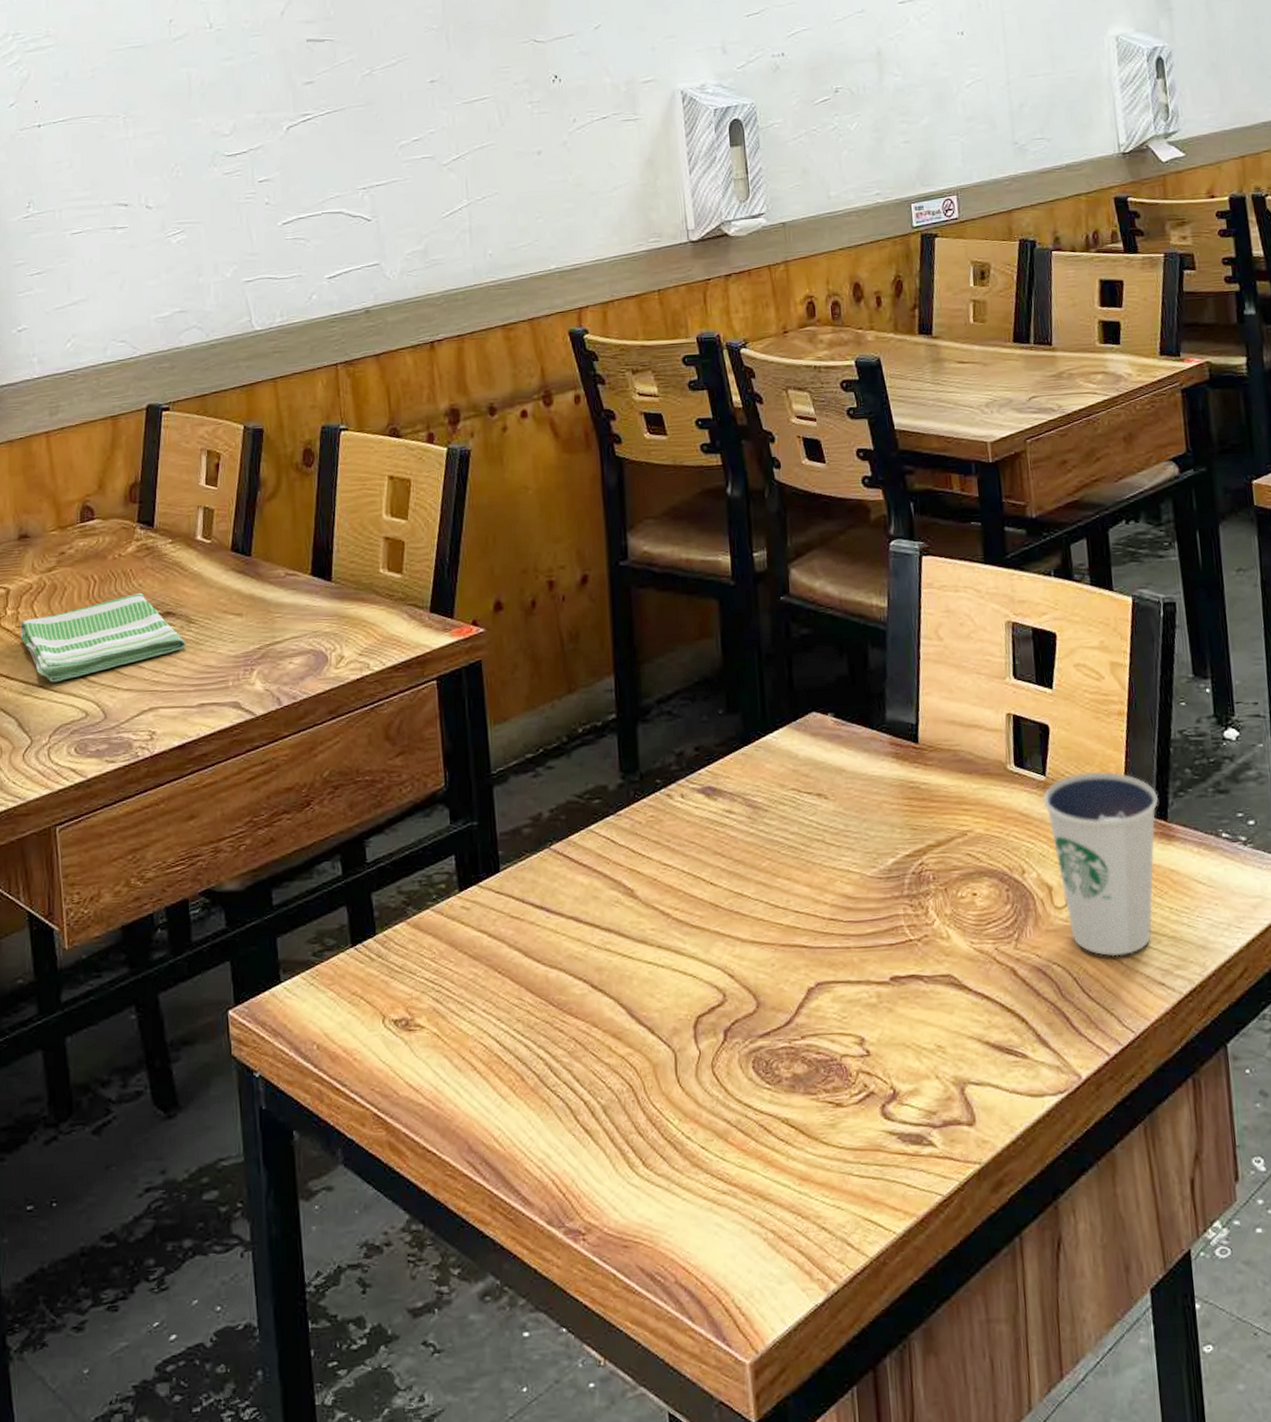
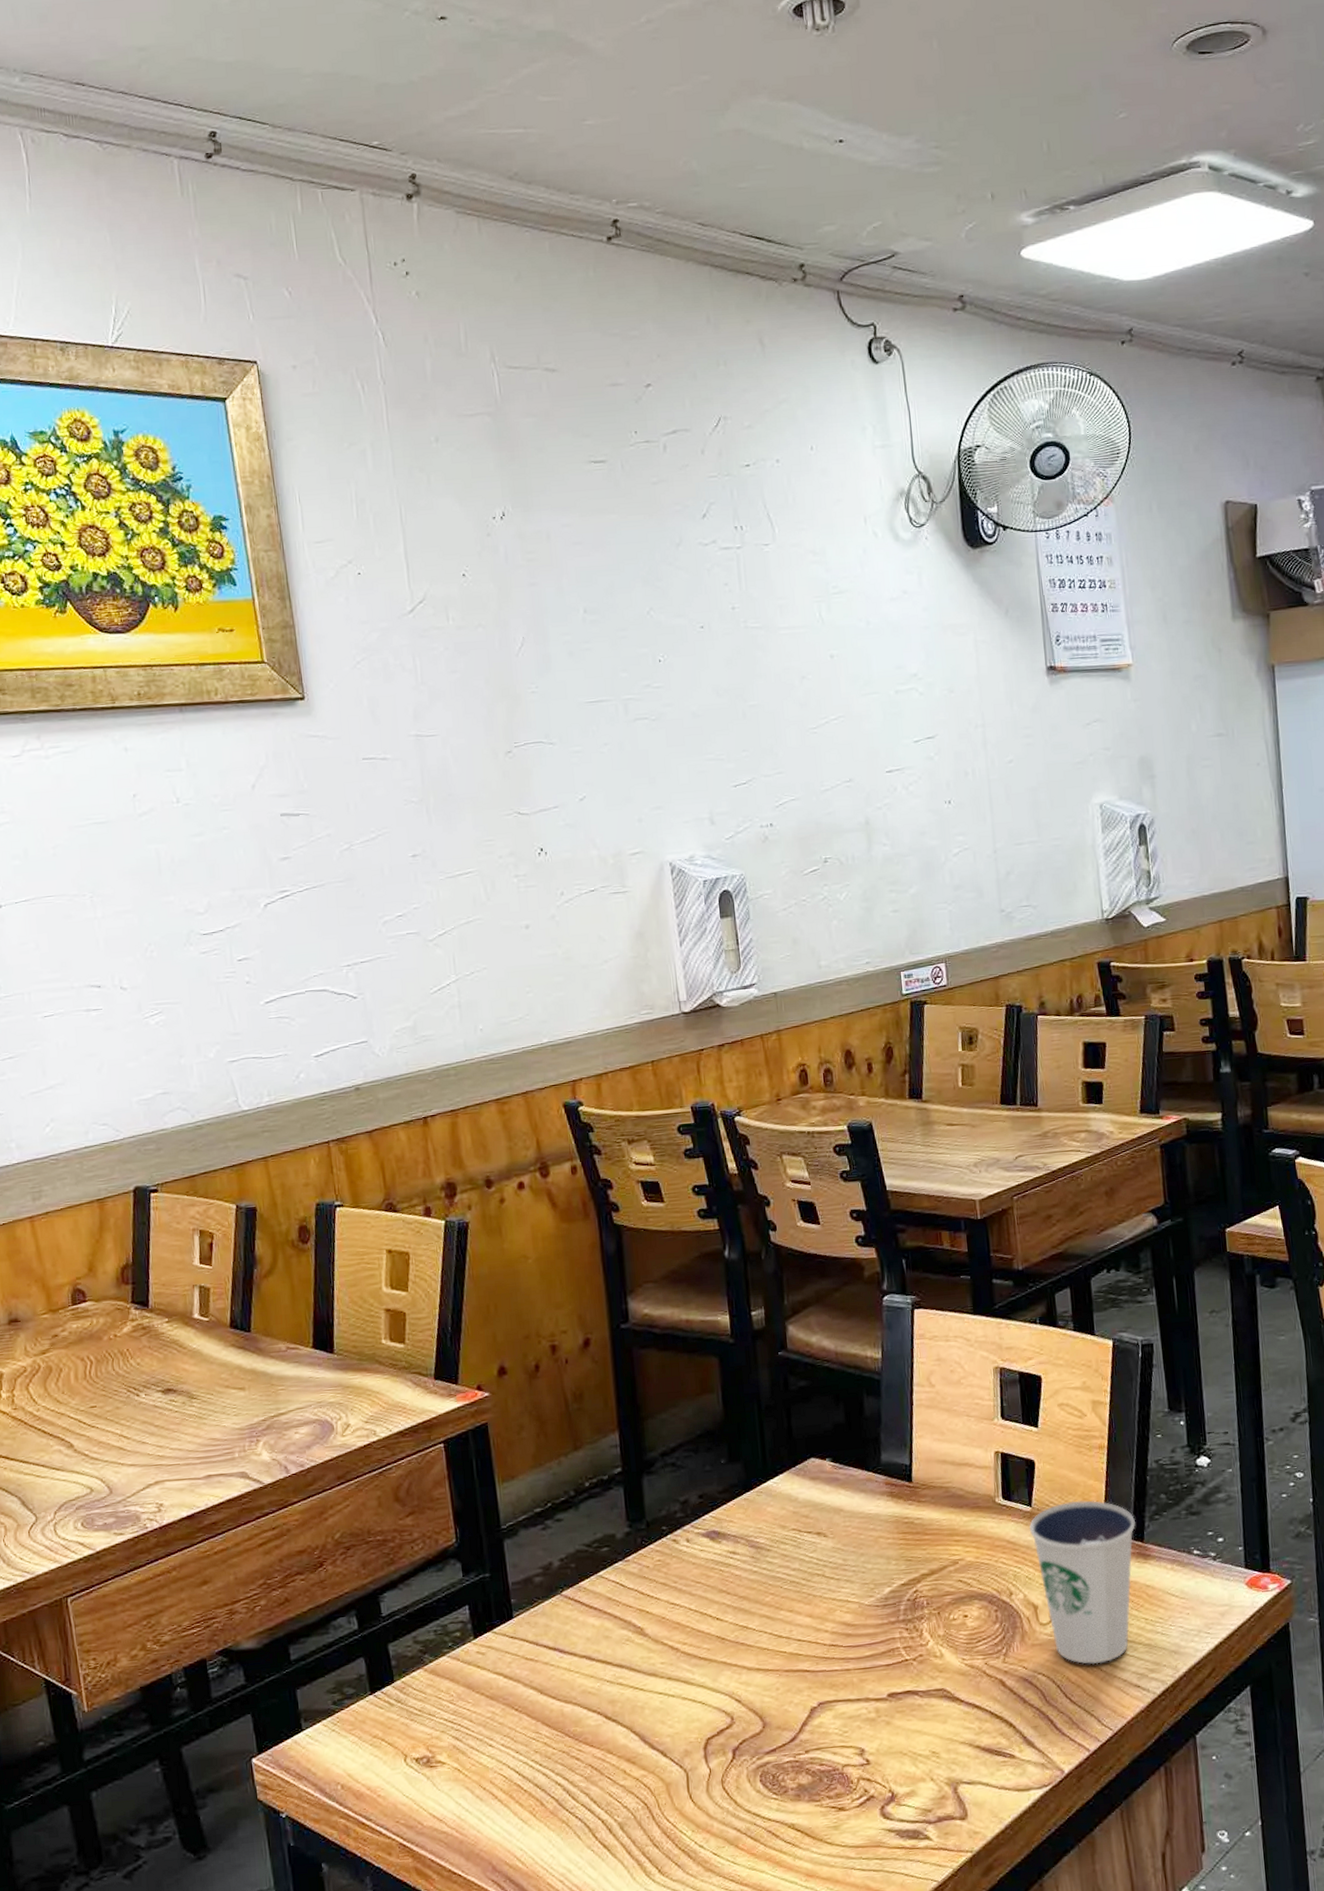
dish towel: present [19,593,187,683] -> none [16,1372,190,1462]

